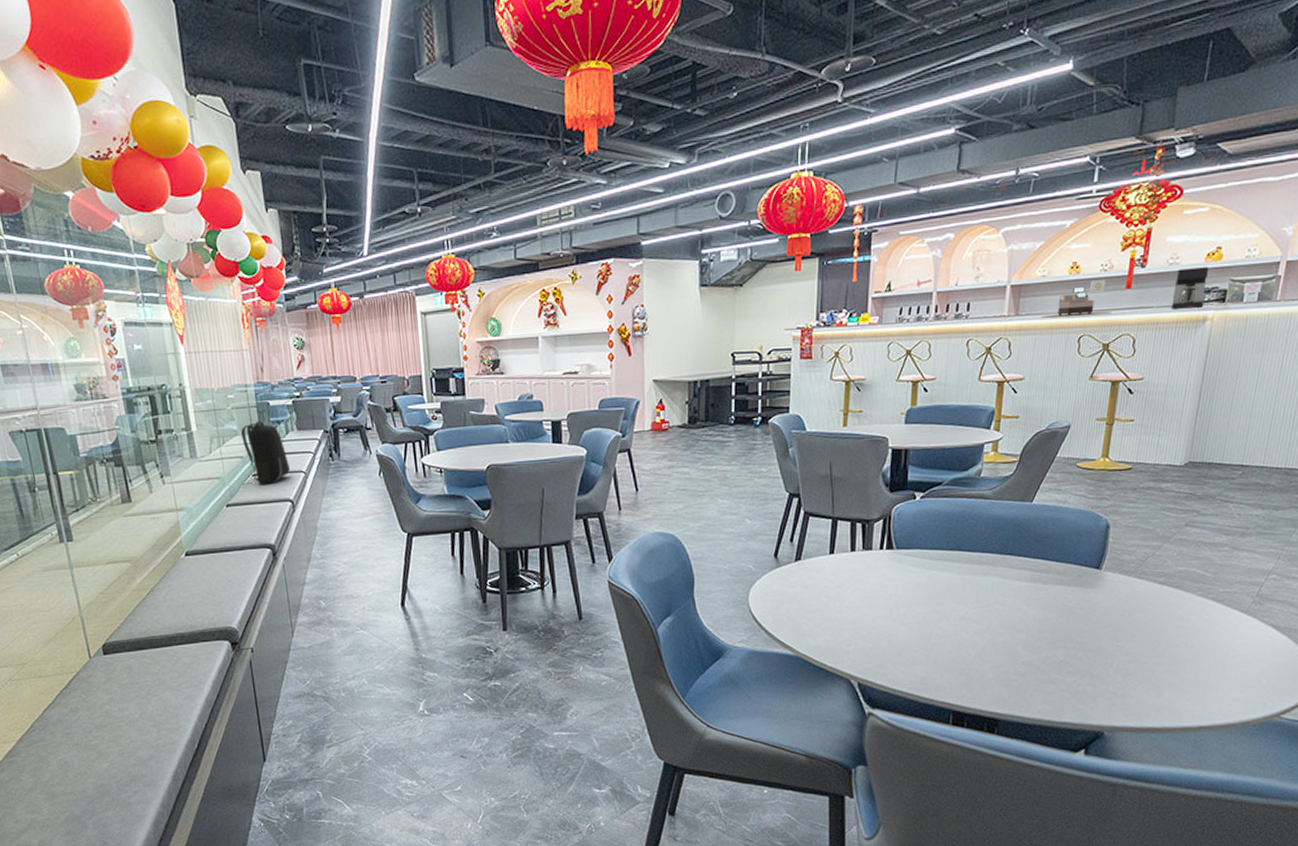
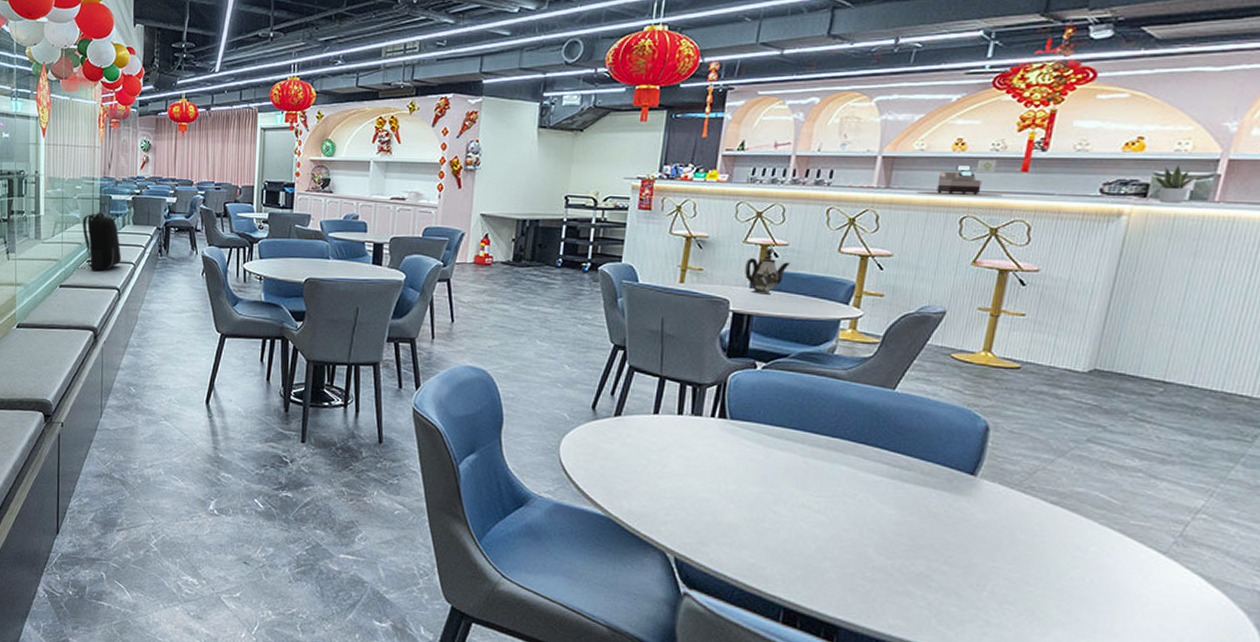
teapot: none [900,383,938,430] -> present [745,248,790,296]
coffee maker: present [1170,267,1209,311] -> none [1076,156,1127,202]
potted plant: none [1231,269,1267,306] -> present [1155,164,1202,203]

